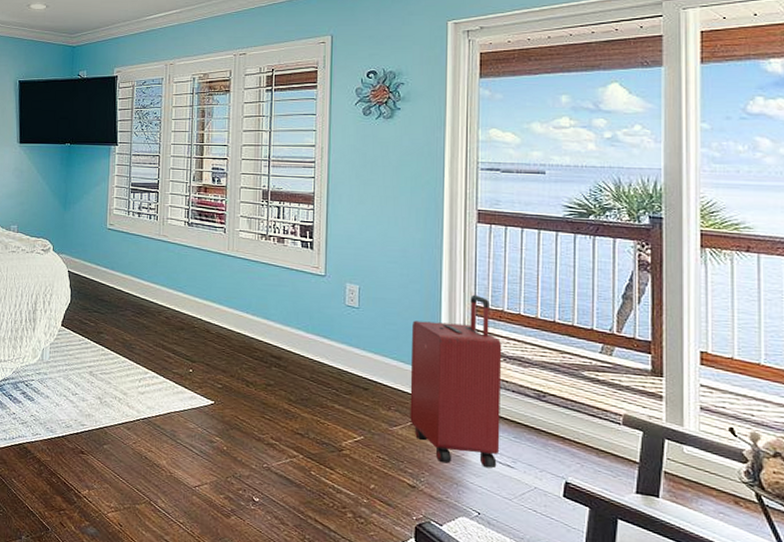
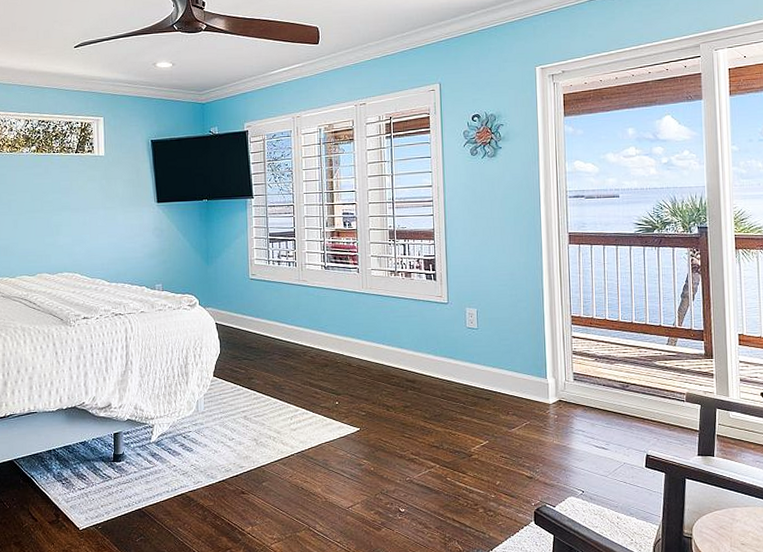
suitcase: present [410,294,502,469] -> none [522,306,596,454]

